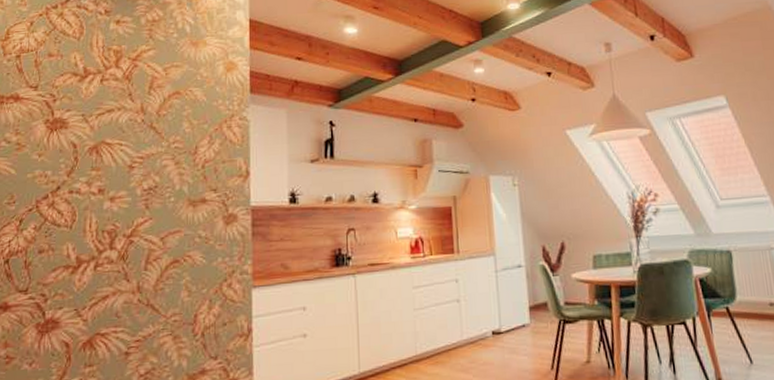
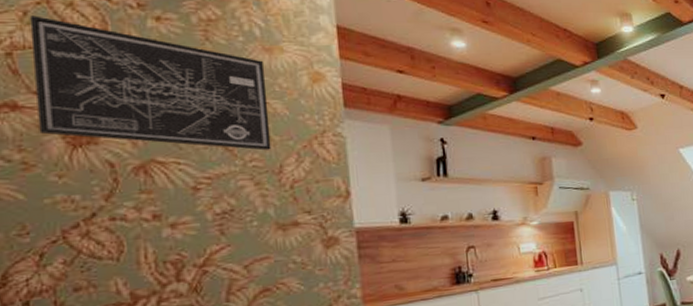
wall art: none [30,25,191,133] -> present [29,15,271,151]

